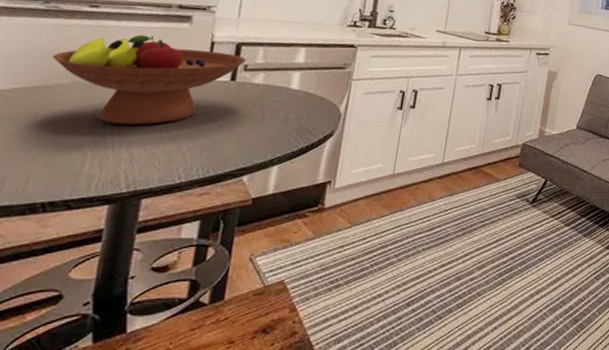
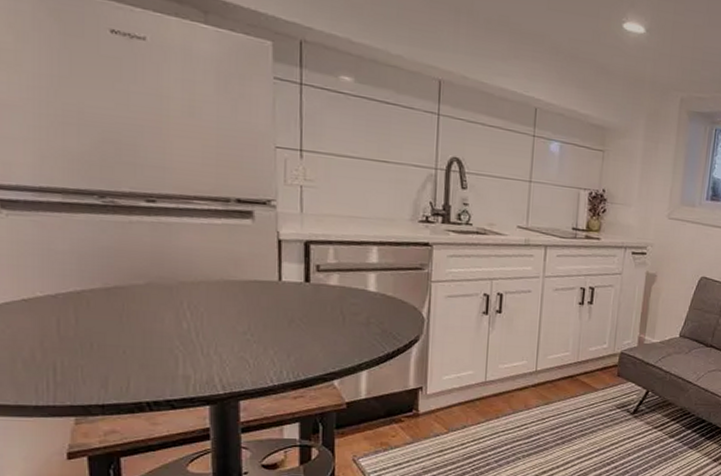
fruit bowl: present [52,34,247,125] -> none [121,232,318,328]

